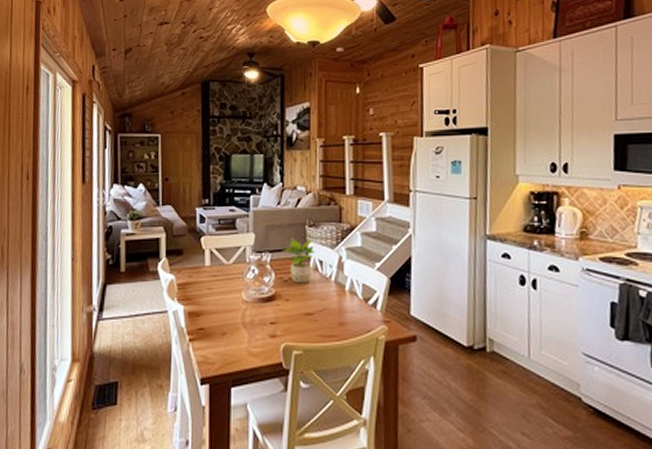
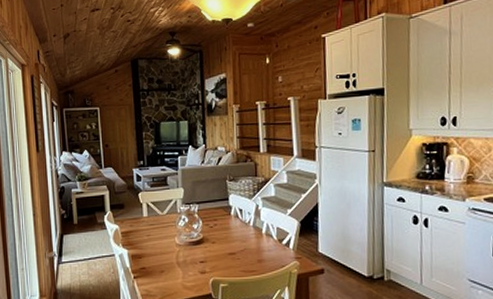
potted plant: present [281,237,315,284] -> none [206,190,235,229]

